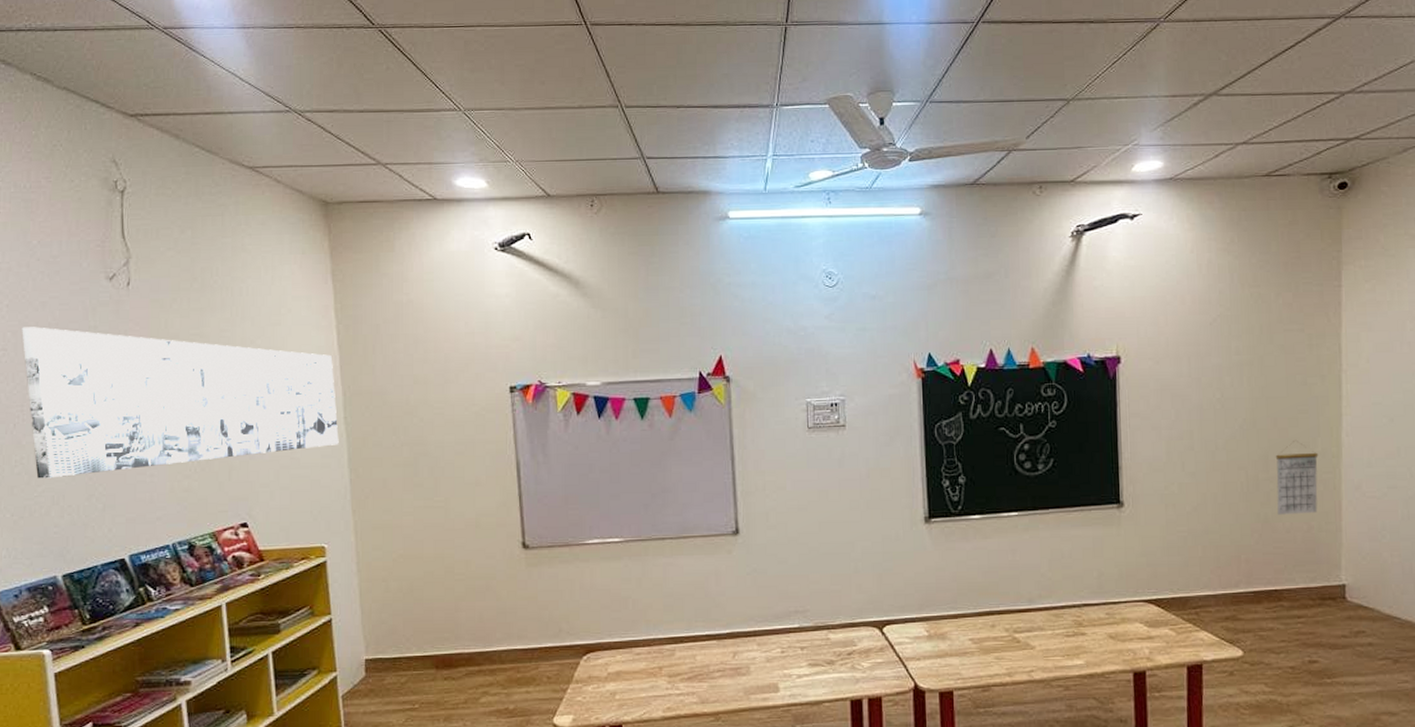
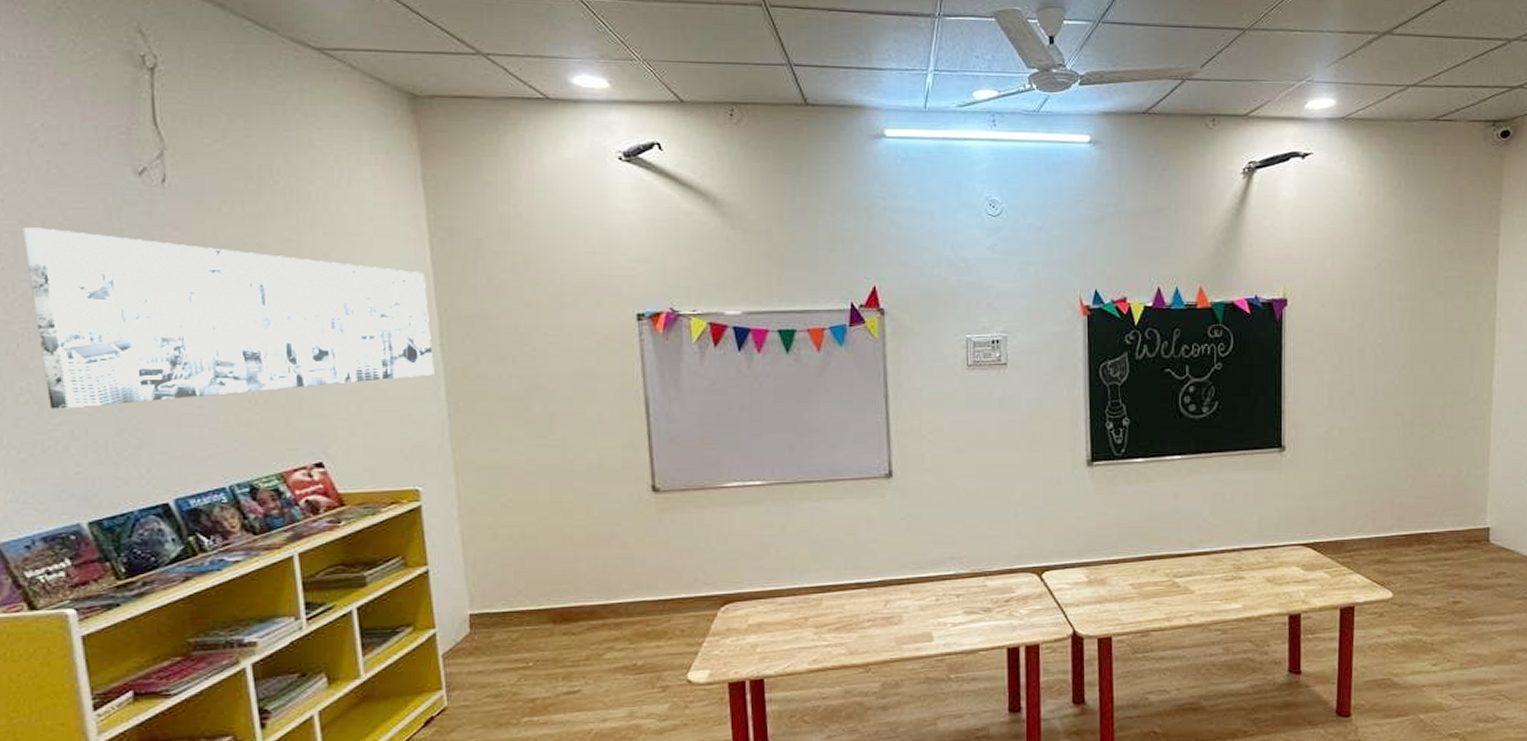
calendar: present [1275,441,1319,515] -> none [1431,387,1471,460]

